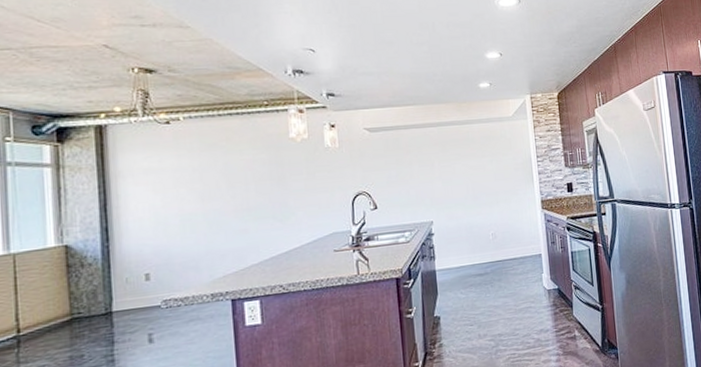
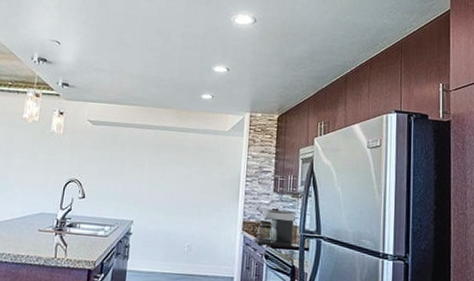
coffee maker: none [550,182,590,220] -> present [252,209,294,248]

